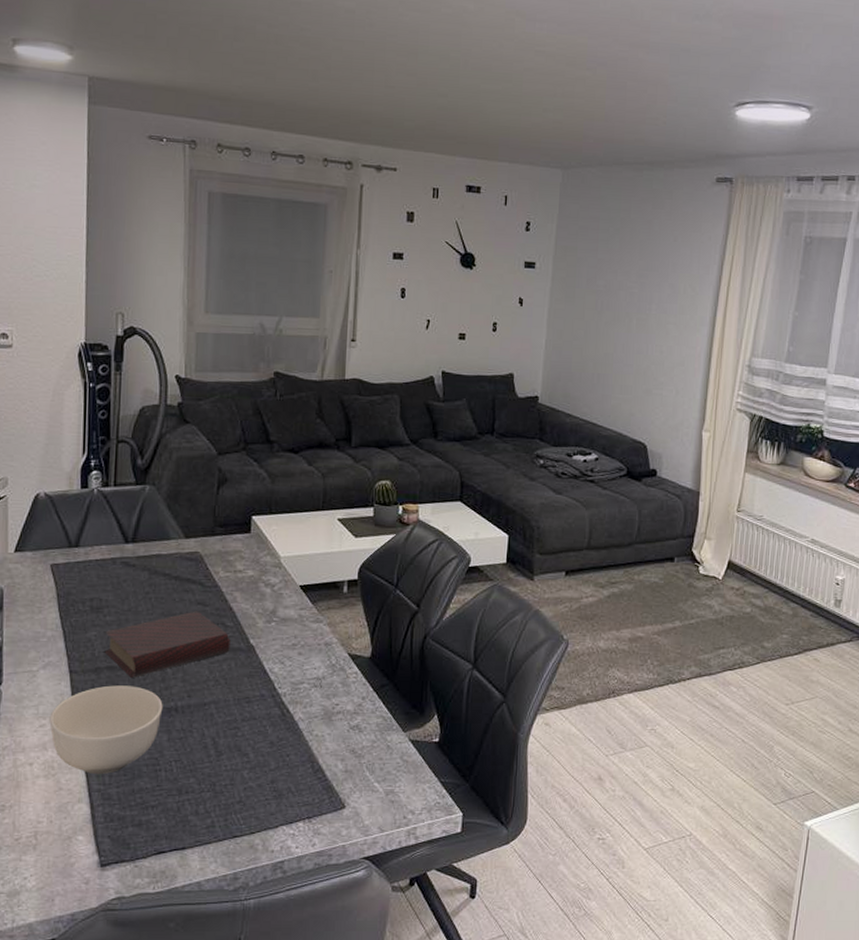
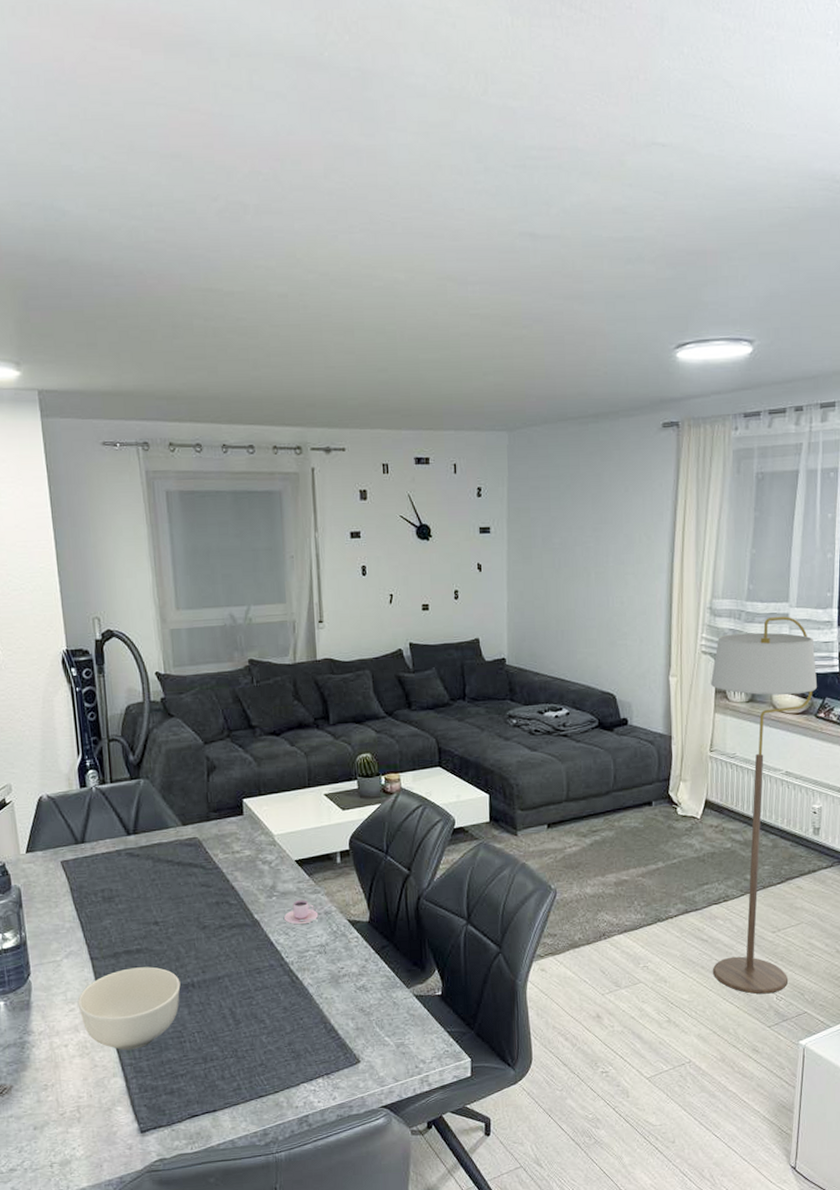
book: present [104,611,230,678] -> none [119,892,237,959]
teacup: none [282,628,318,654] -> present [284,900,319,925]
floor lamp: none [722,381,850,769] -> present [710,616,817,994]

